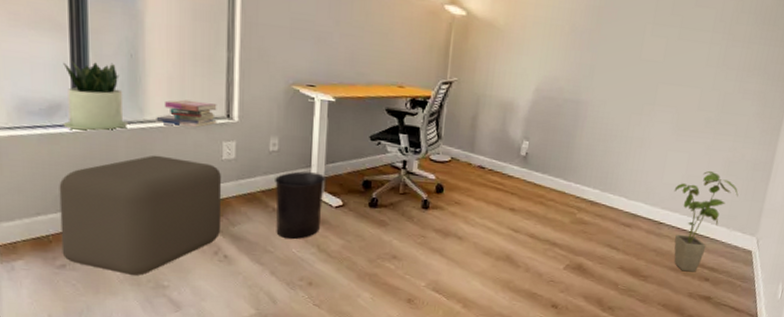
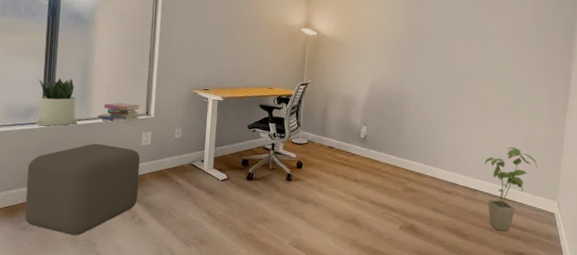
waste bin: present [275,171,327,239] -> none [177,153,216,206]

